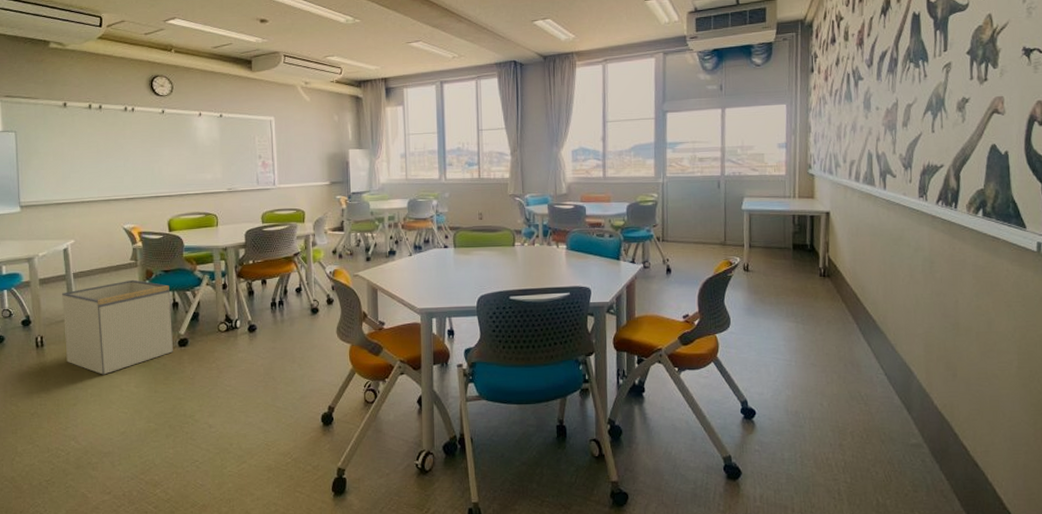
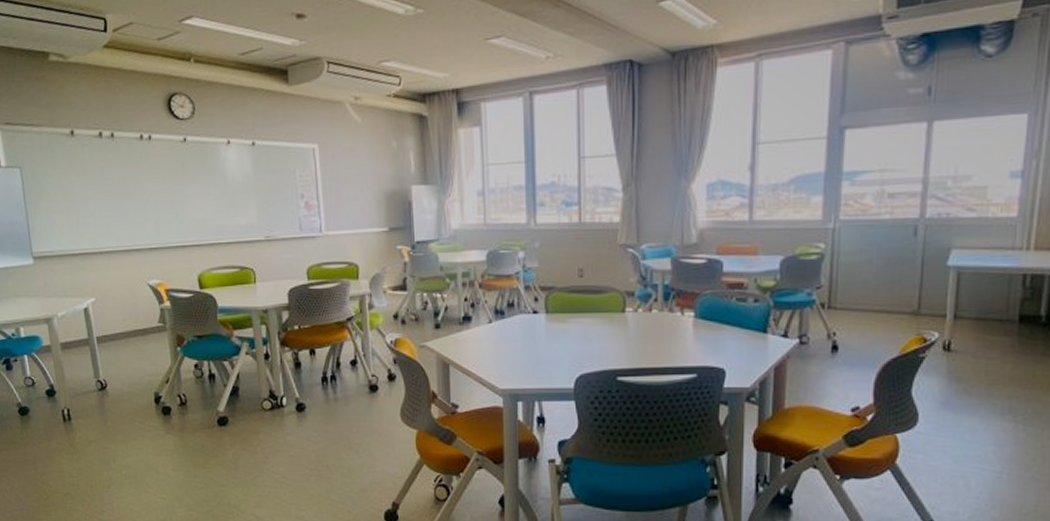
storage bin: present [61,279,174,375] -> none [85,346,213,455]

